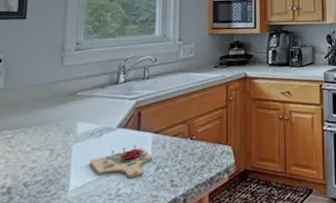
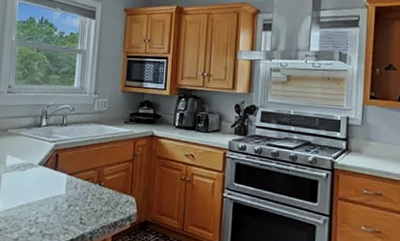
cutting board: present [90,144,153,177] -> none [15,182,66,210]

